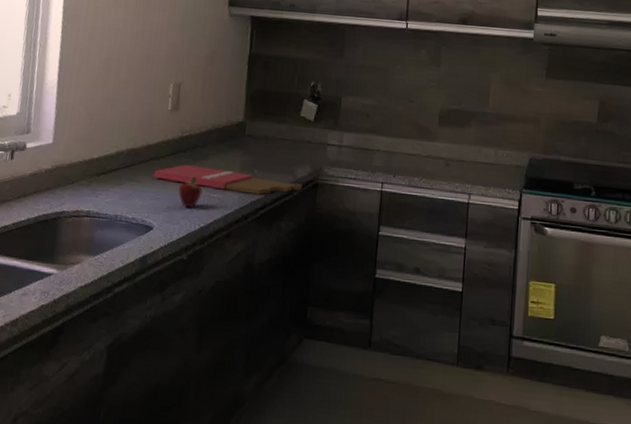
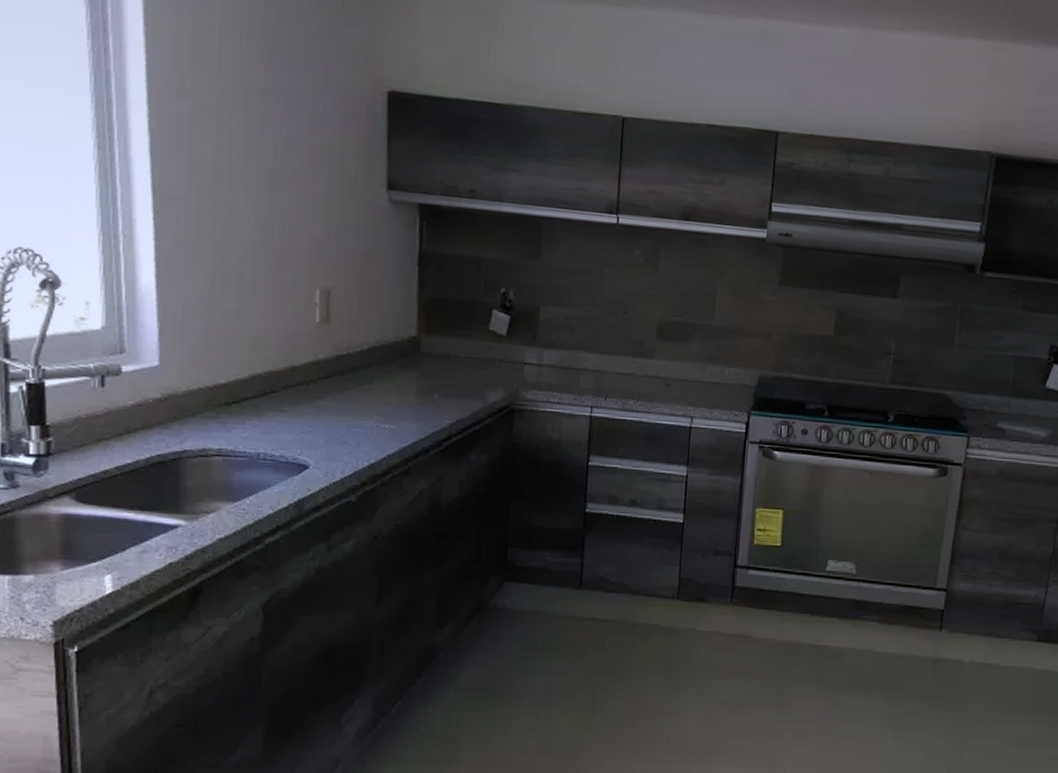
cutting board: present [153,165,302,195] -> none [304,390,495,424]
fruit: present [178,175,203,207] -> none [337,402,370,441]

